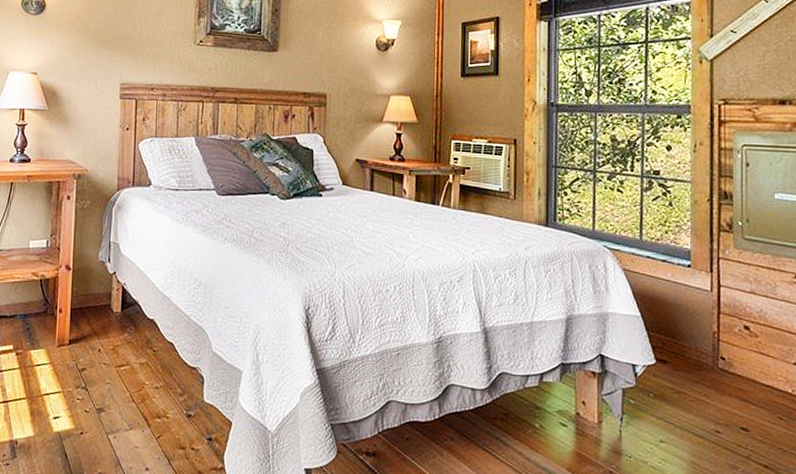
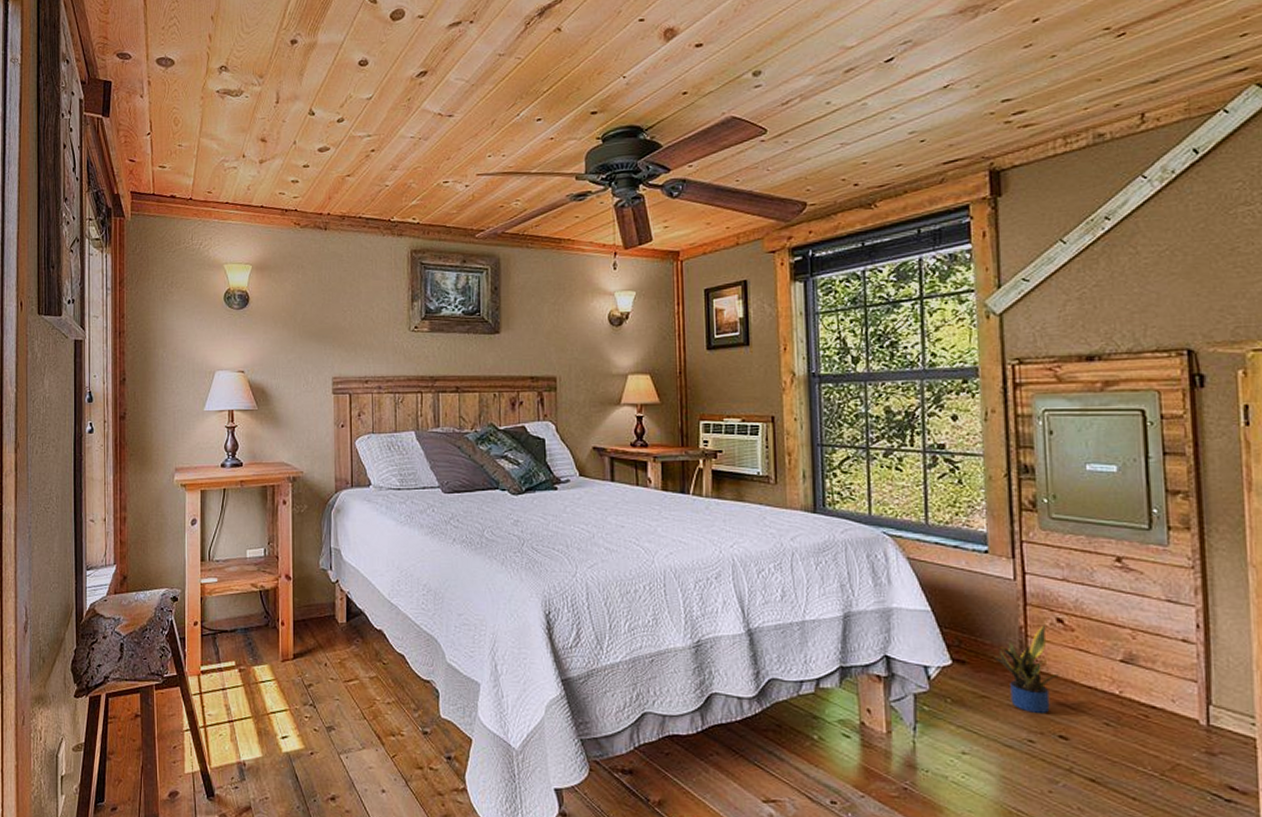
potted plant: none [691,331,743,408] -> present [994,625,1059,713]

